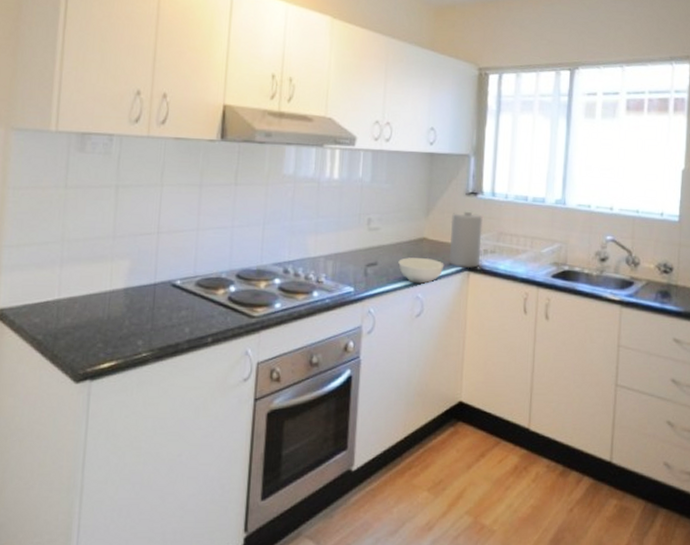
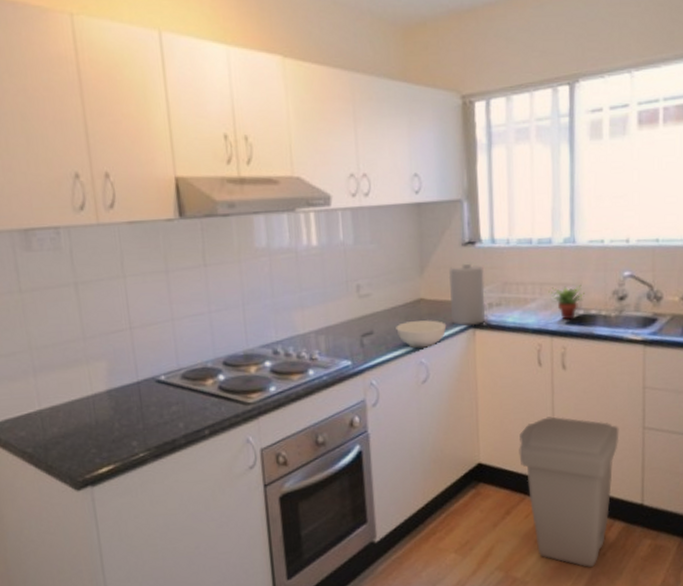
trash can: none [498,363,594,522] -> present [519,416,620,567]
succulent plant: none [538,242,570,274] -> present [548,285,585,320]

